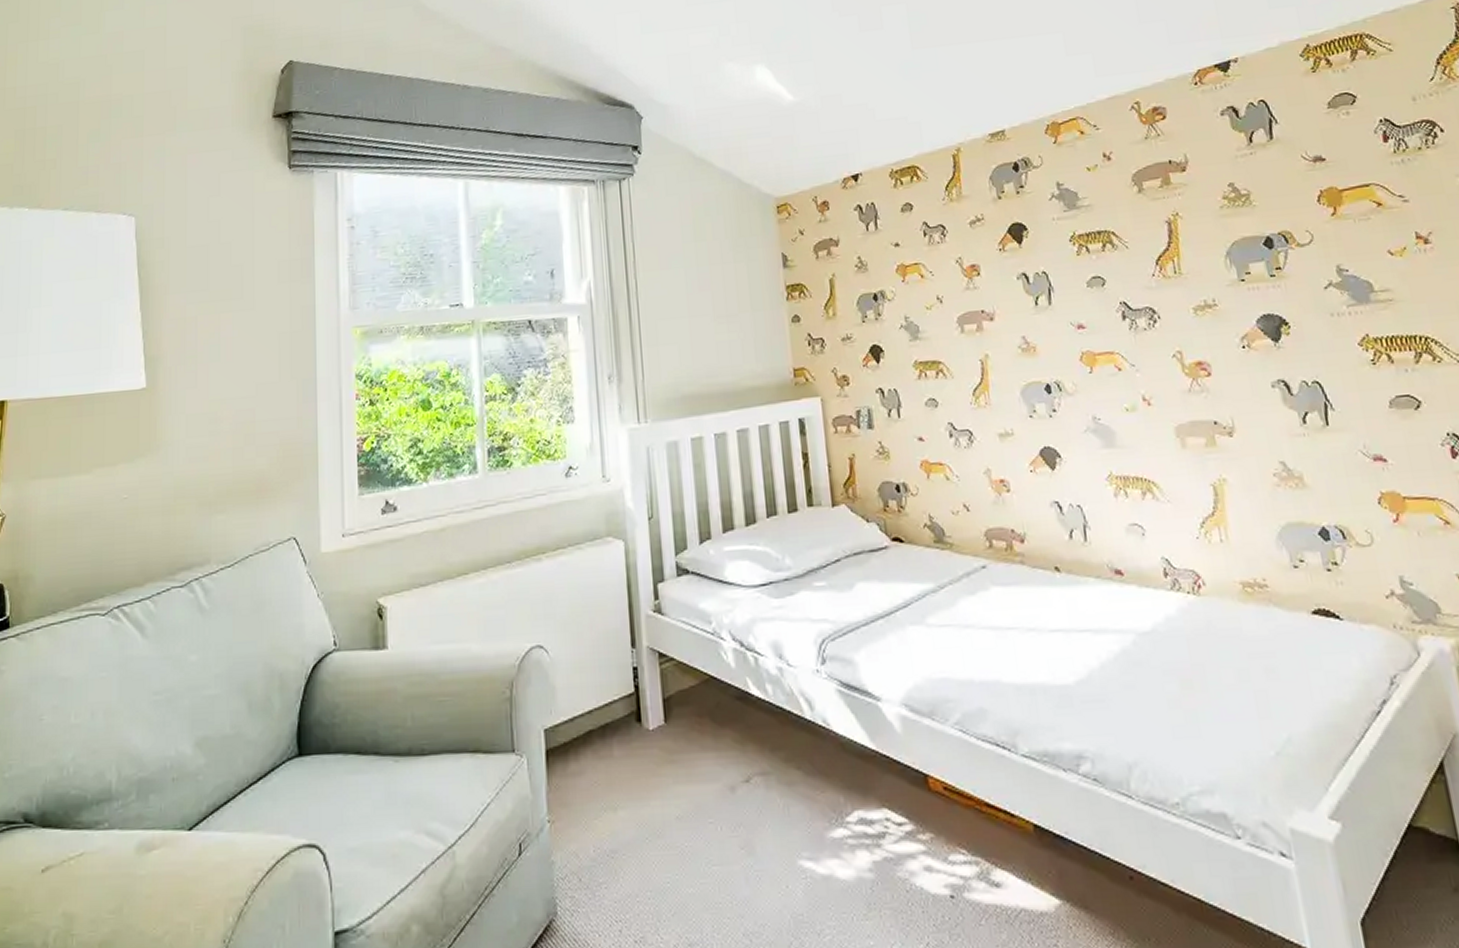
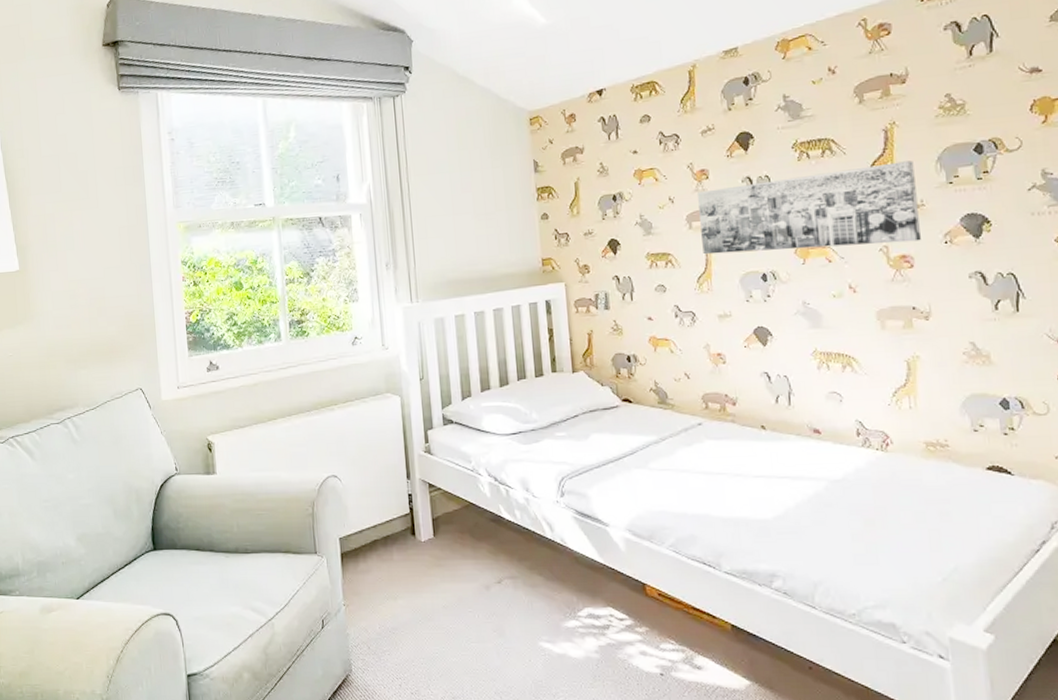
wall art: none [967,255,1217,363] -> present [696,160,921,255]

